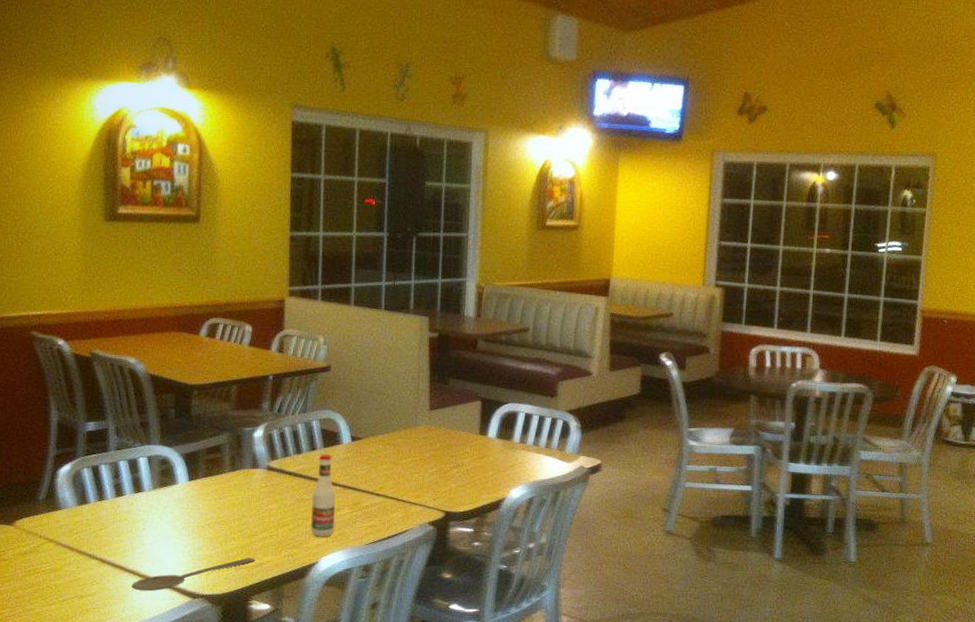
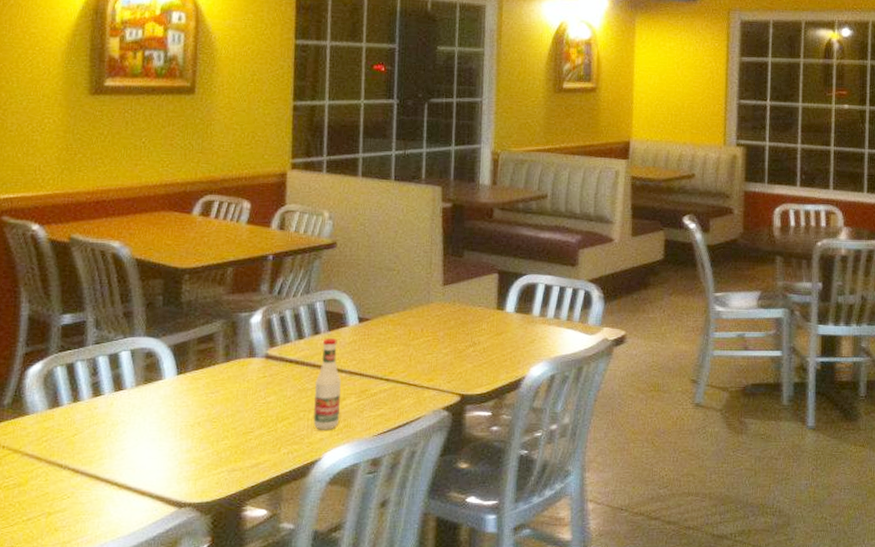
wooden spoon: present [131,557,255,592] -> none [108,458,251,503]

